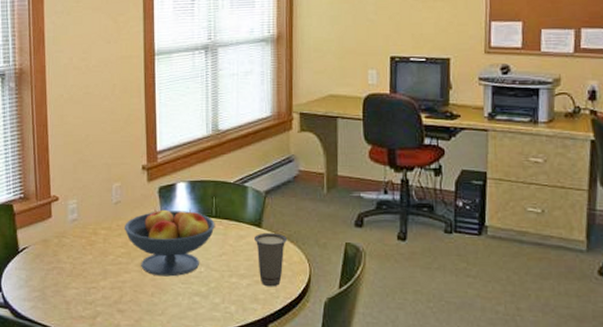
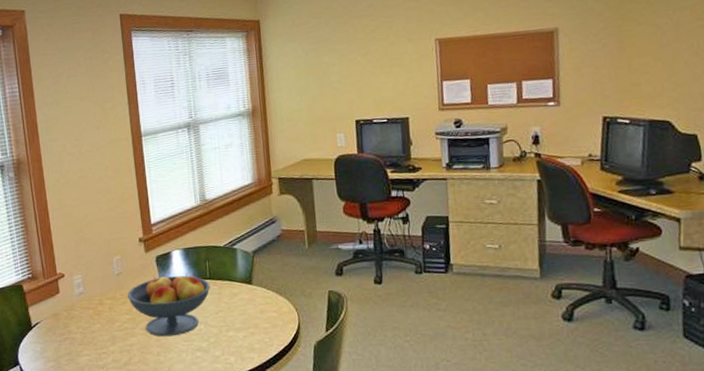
cup: present [254,232,288,287] -> none [246,287,277,337]

